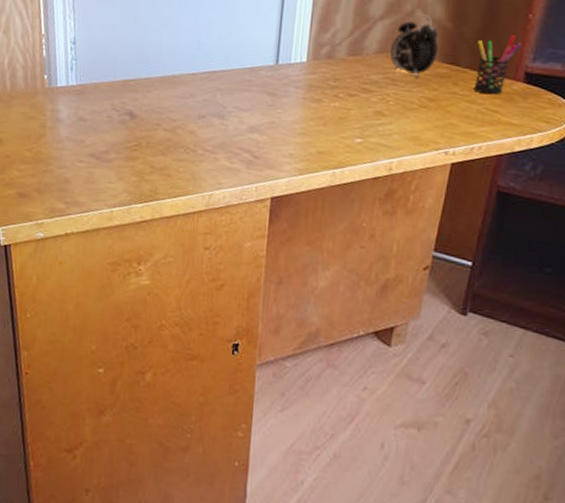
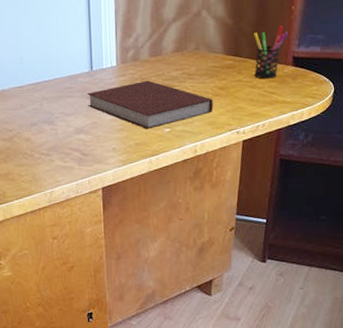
notebook: none [267,81,419,137] -> present [86,80,213,129]
alarm clock: present [390,14,439,78] -> none [185,14,223,71]

